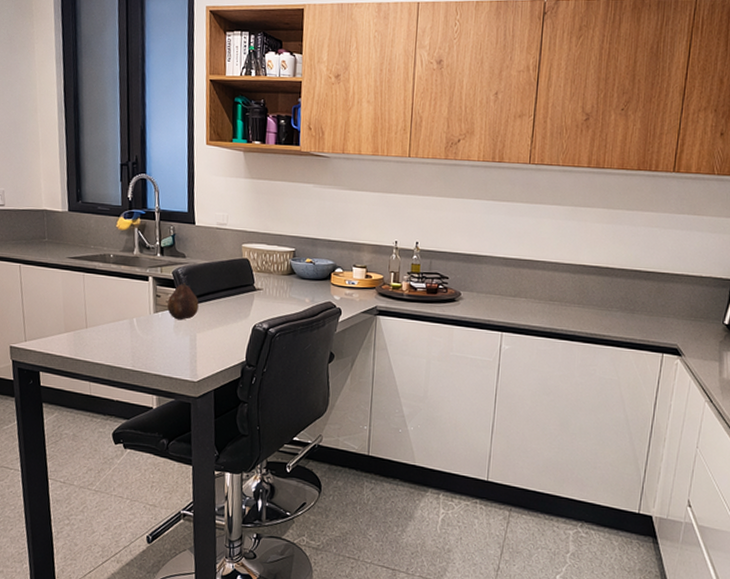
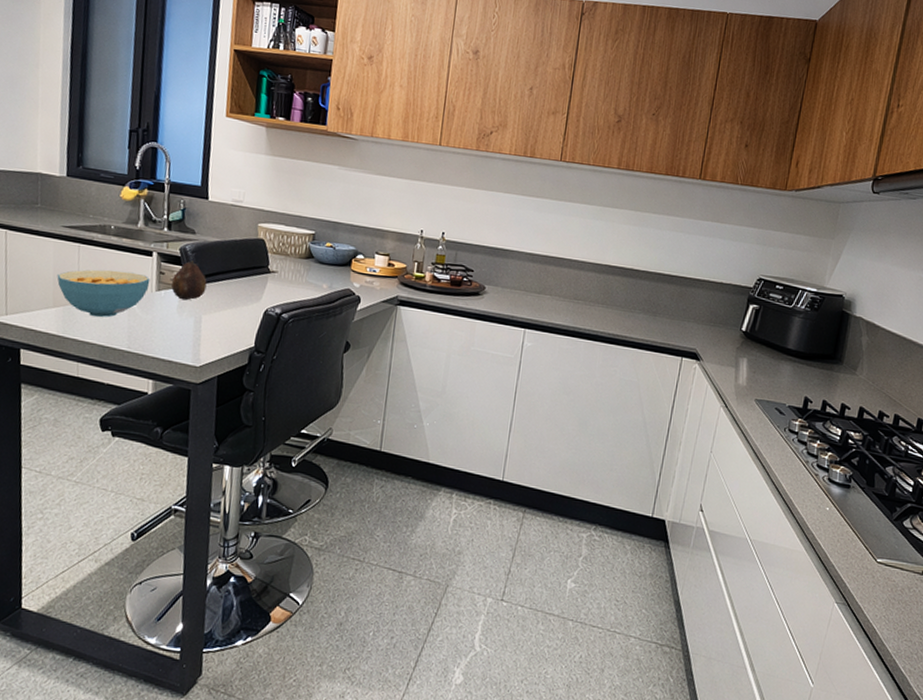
cereal bowl: none [66,295,148,340] -> present [57,269,151,318]

